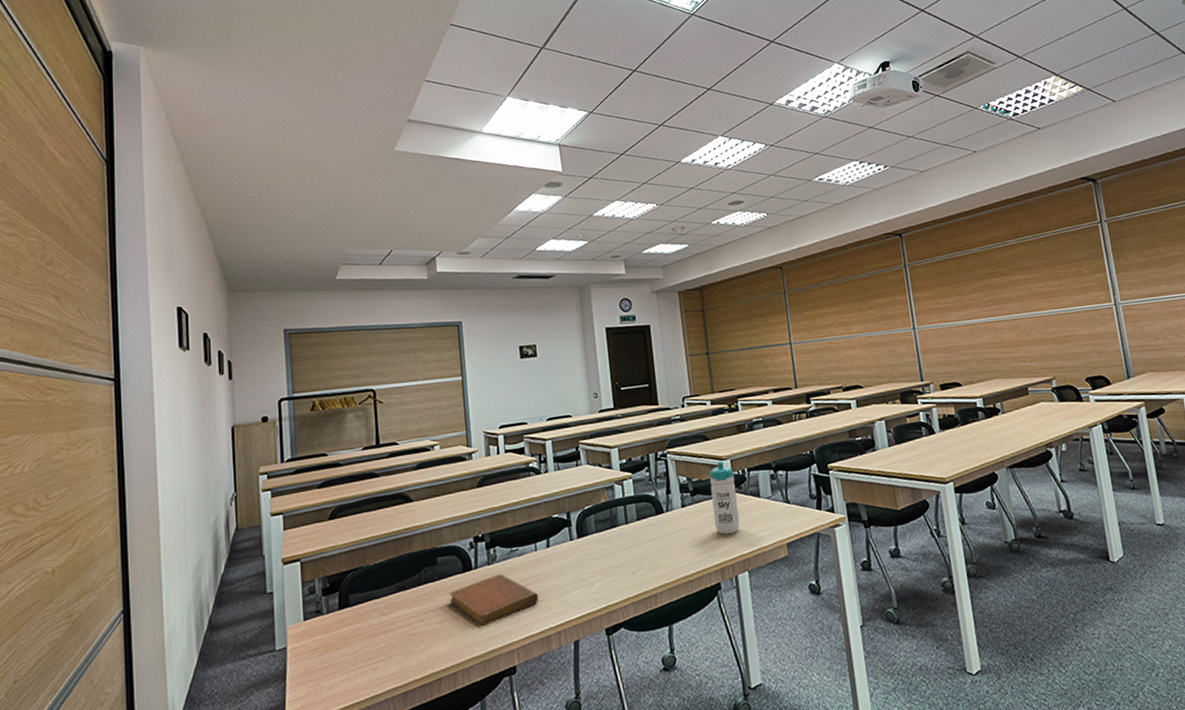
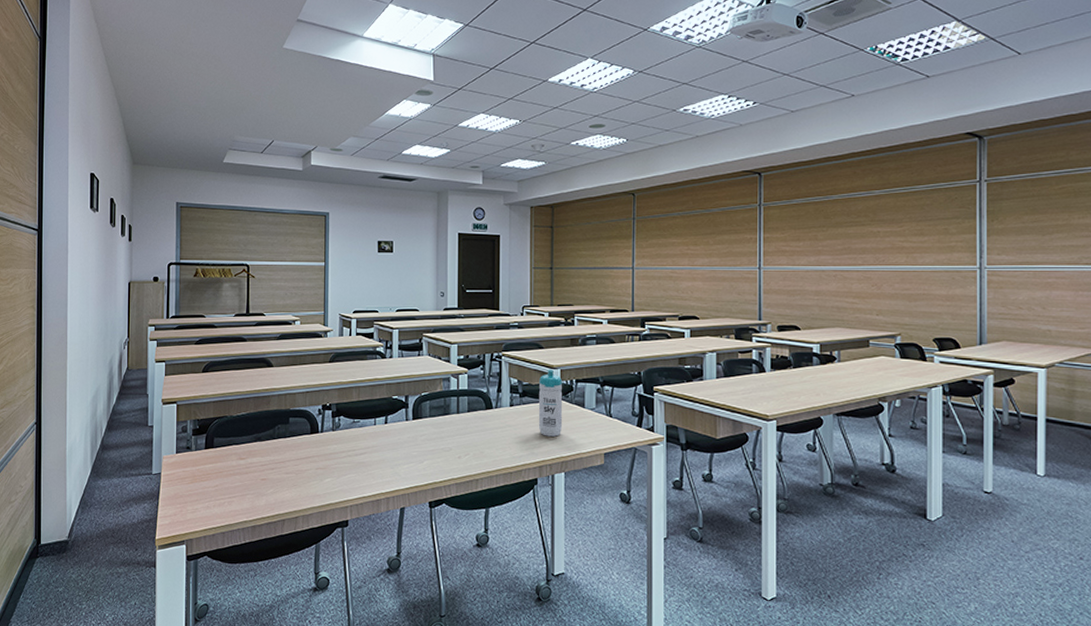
notebook: present [449,574,539,627] -> none [297,440,374,483]

